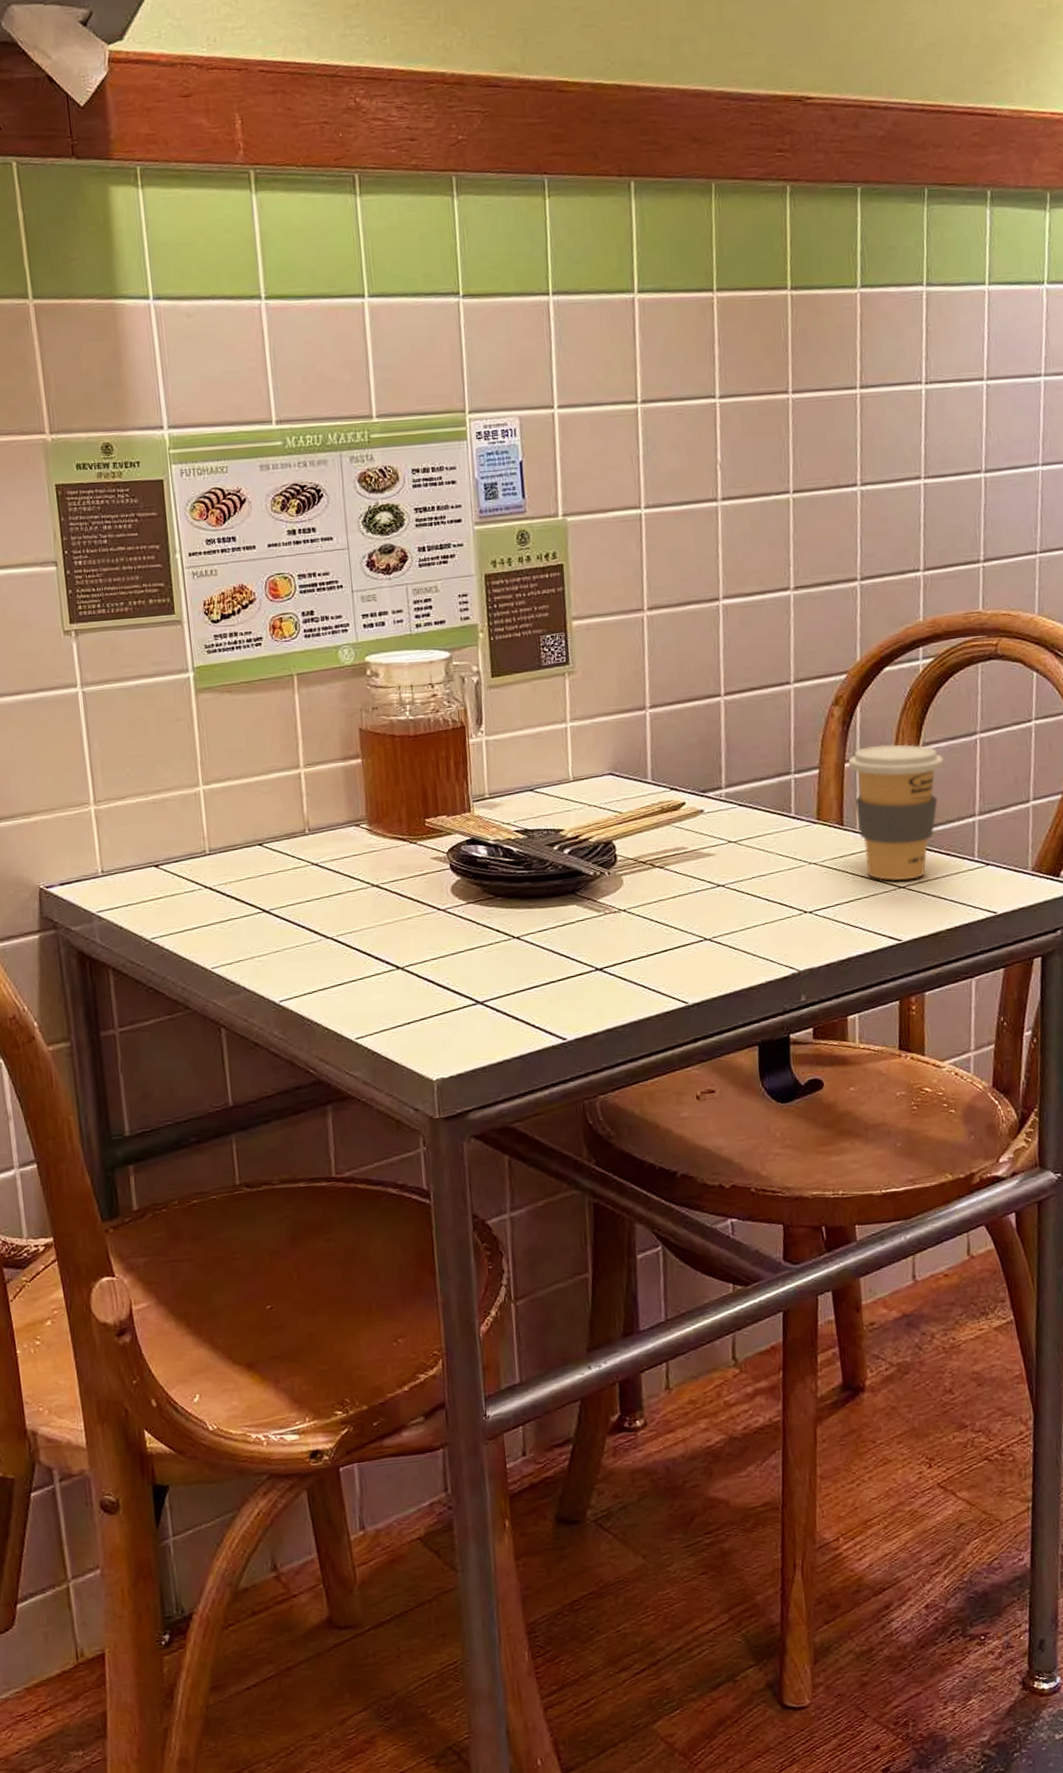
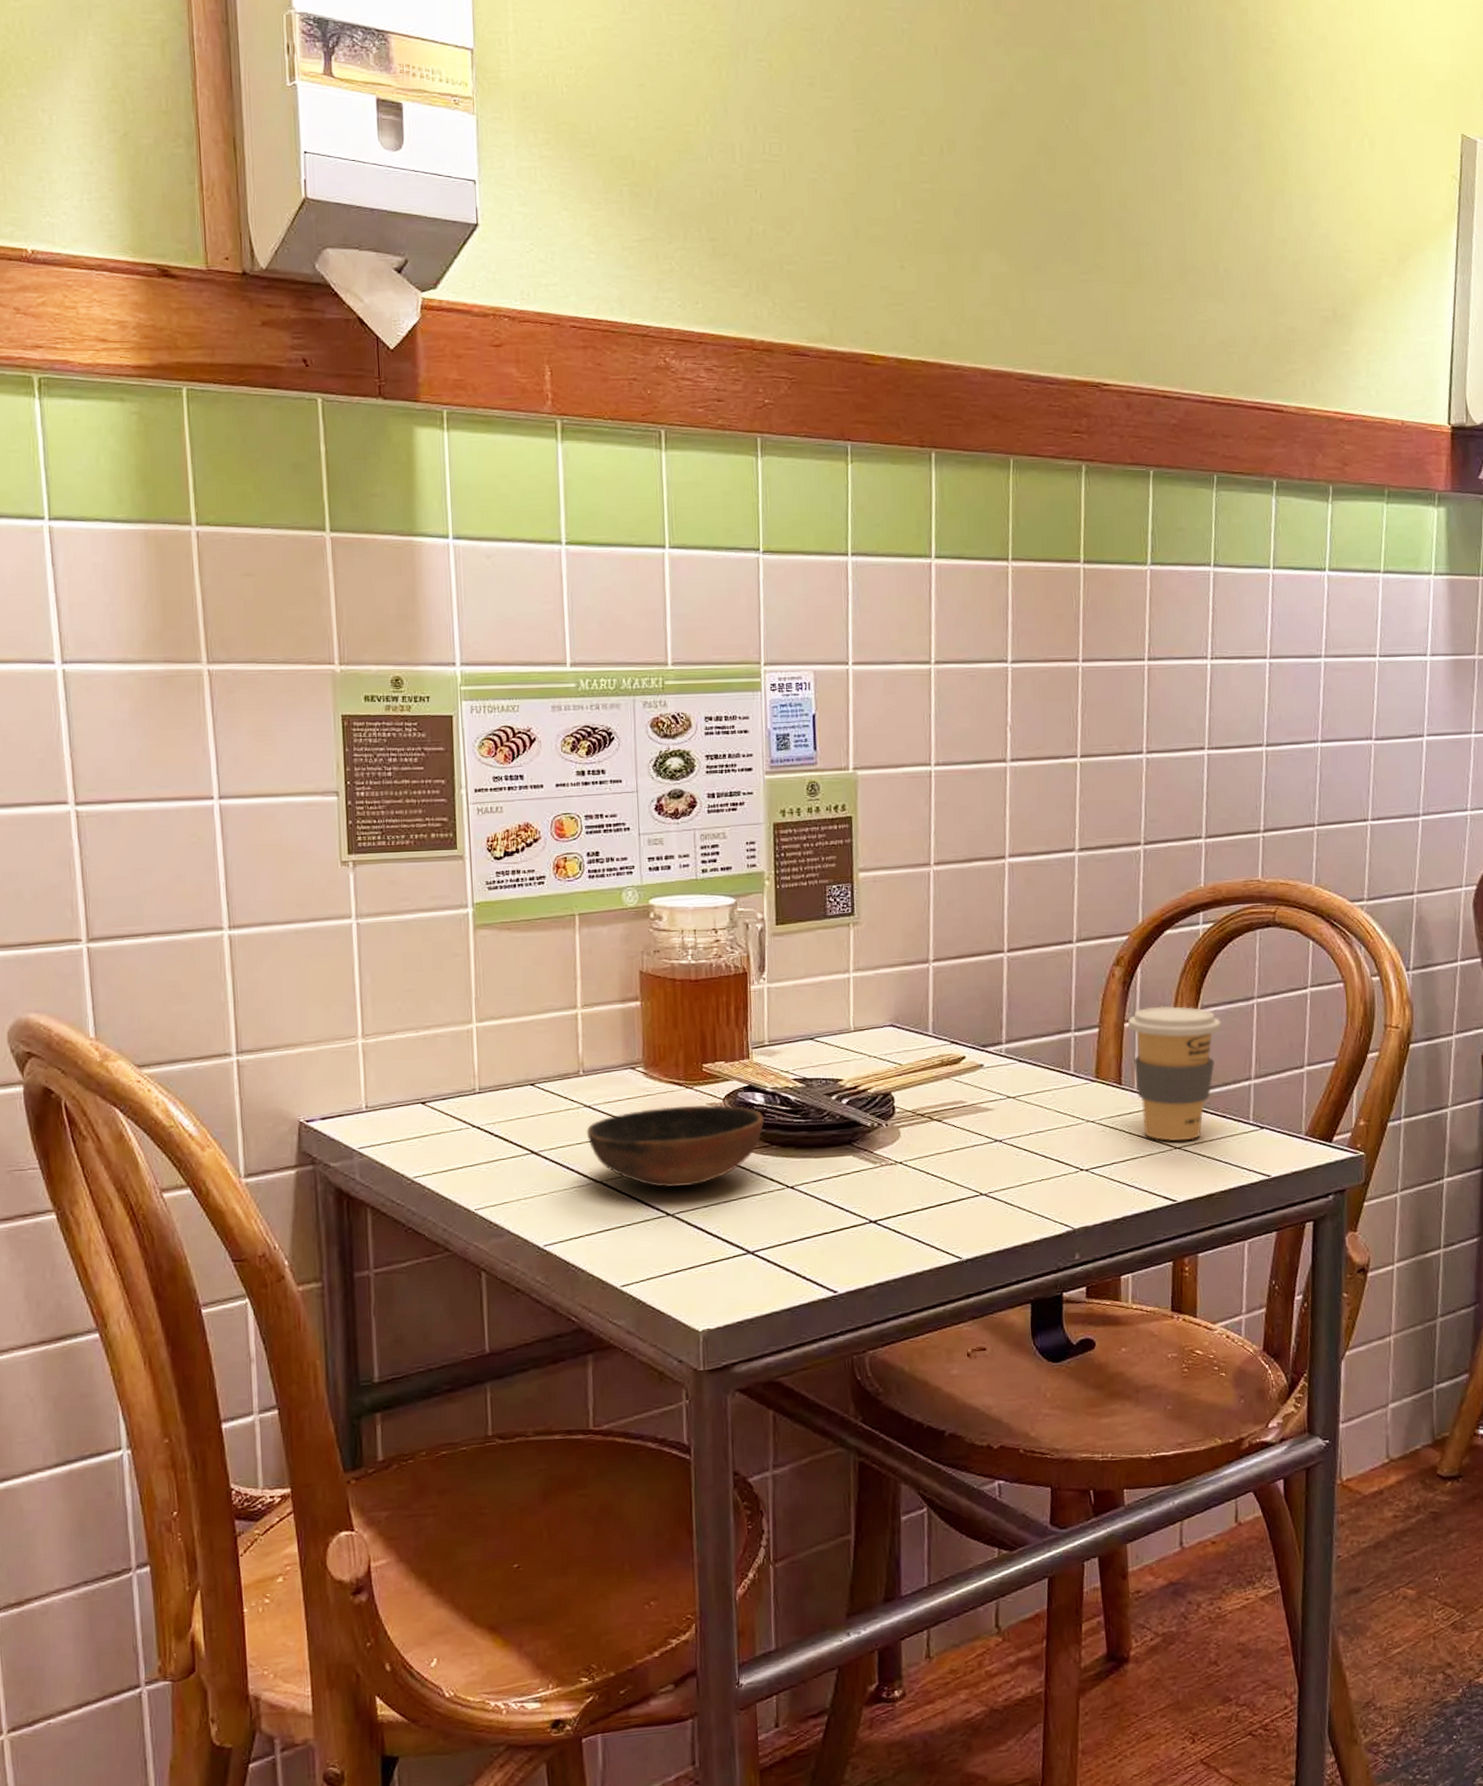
bowl: none [315,858,489,942] -> present [586,1105,765,1188]

